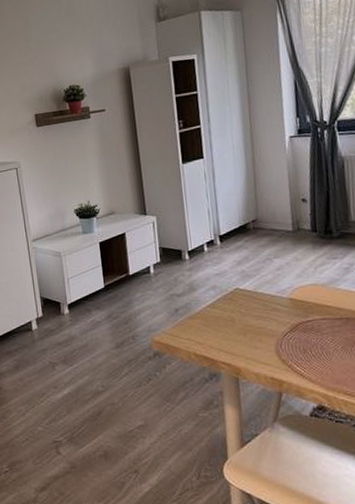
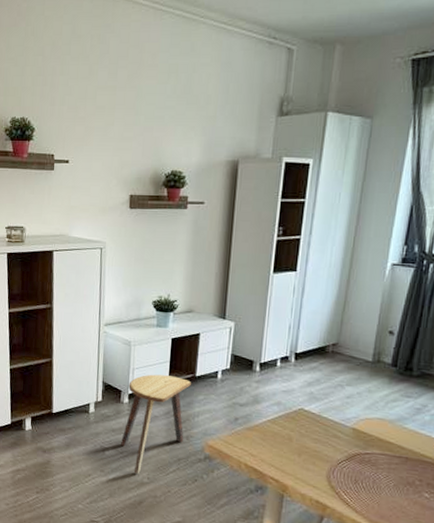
stool: none [66,279,130,384] -> present [121,374,191,474]

